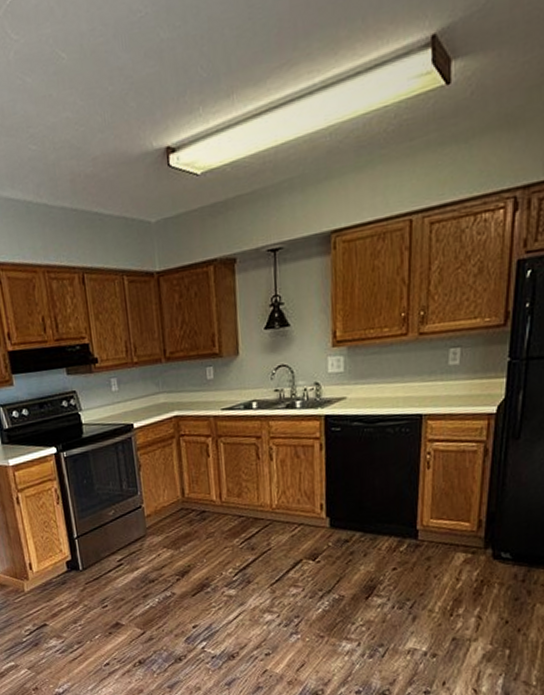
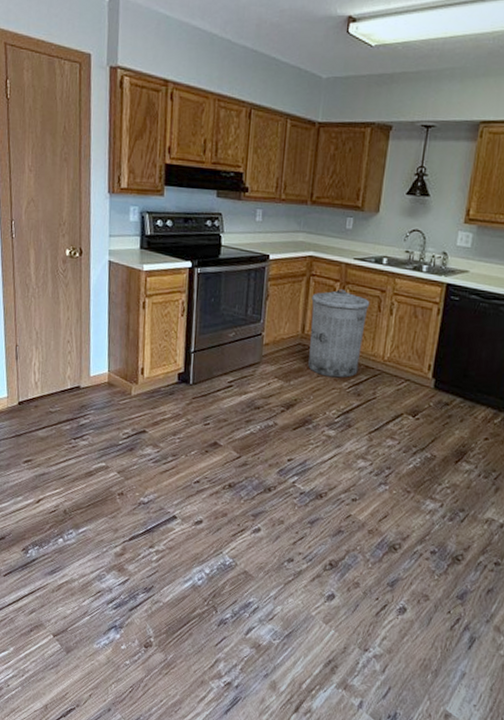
trash can: none [185,444,248,537] -> present [308,289,370,378]

